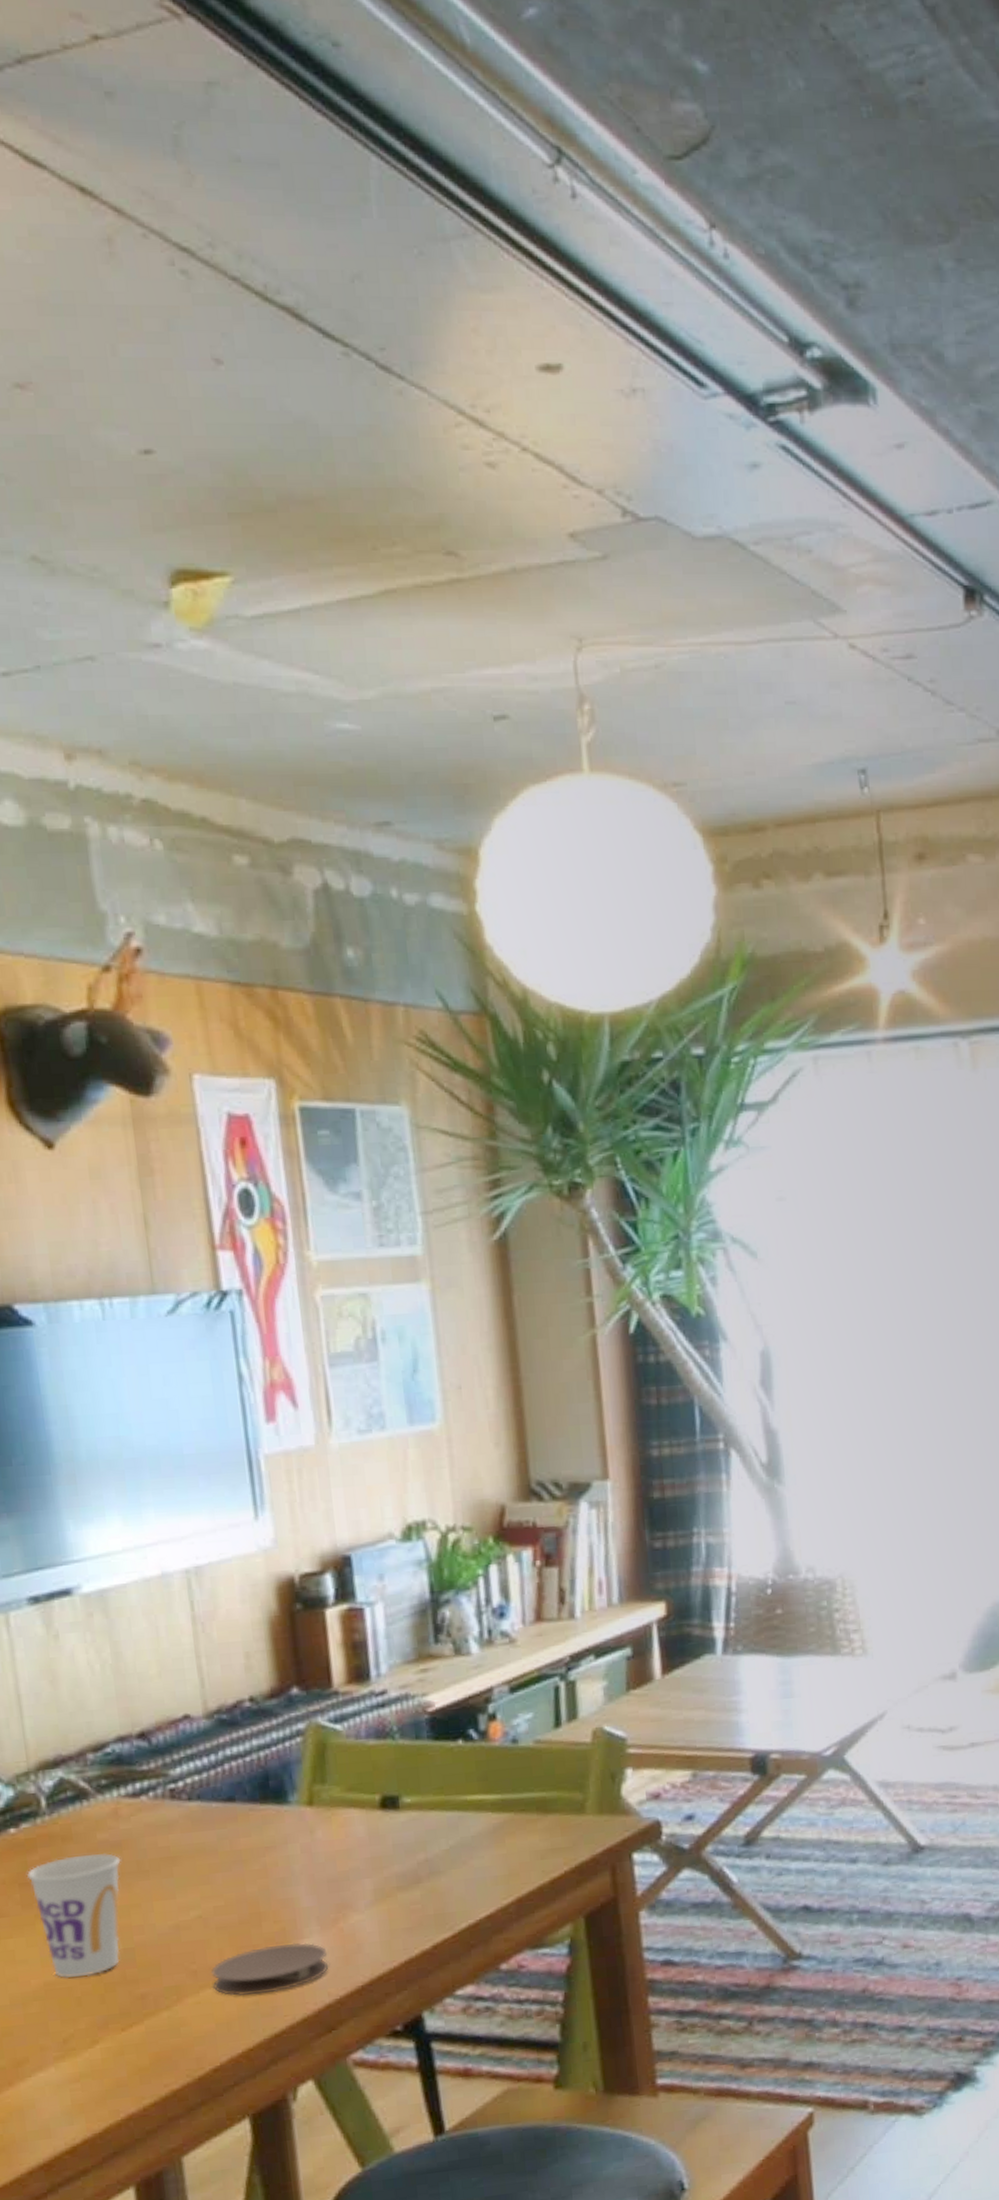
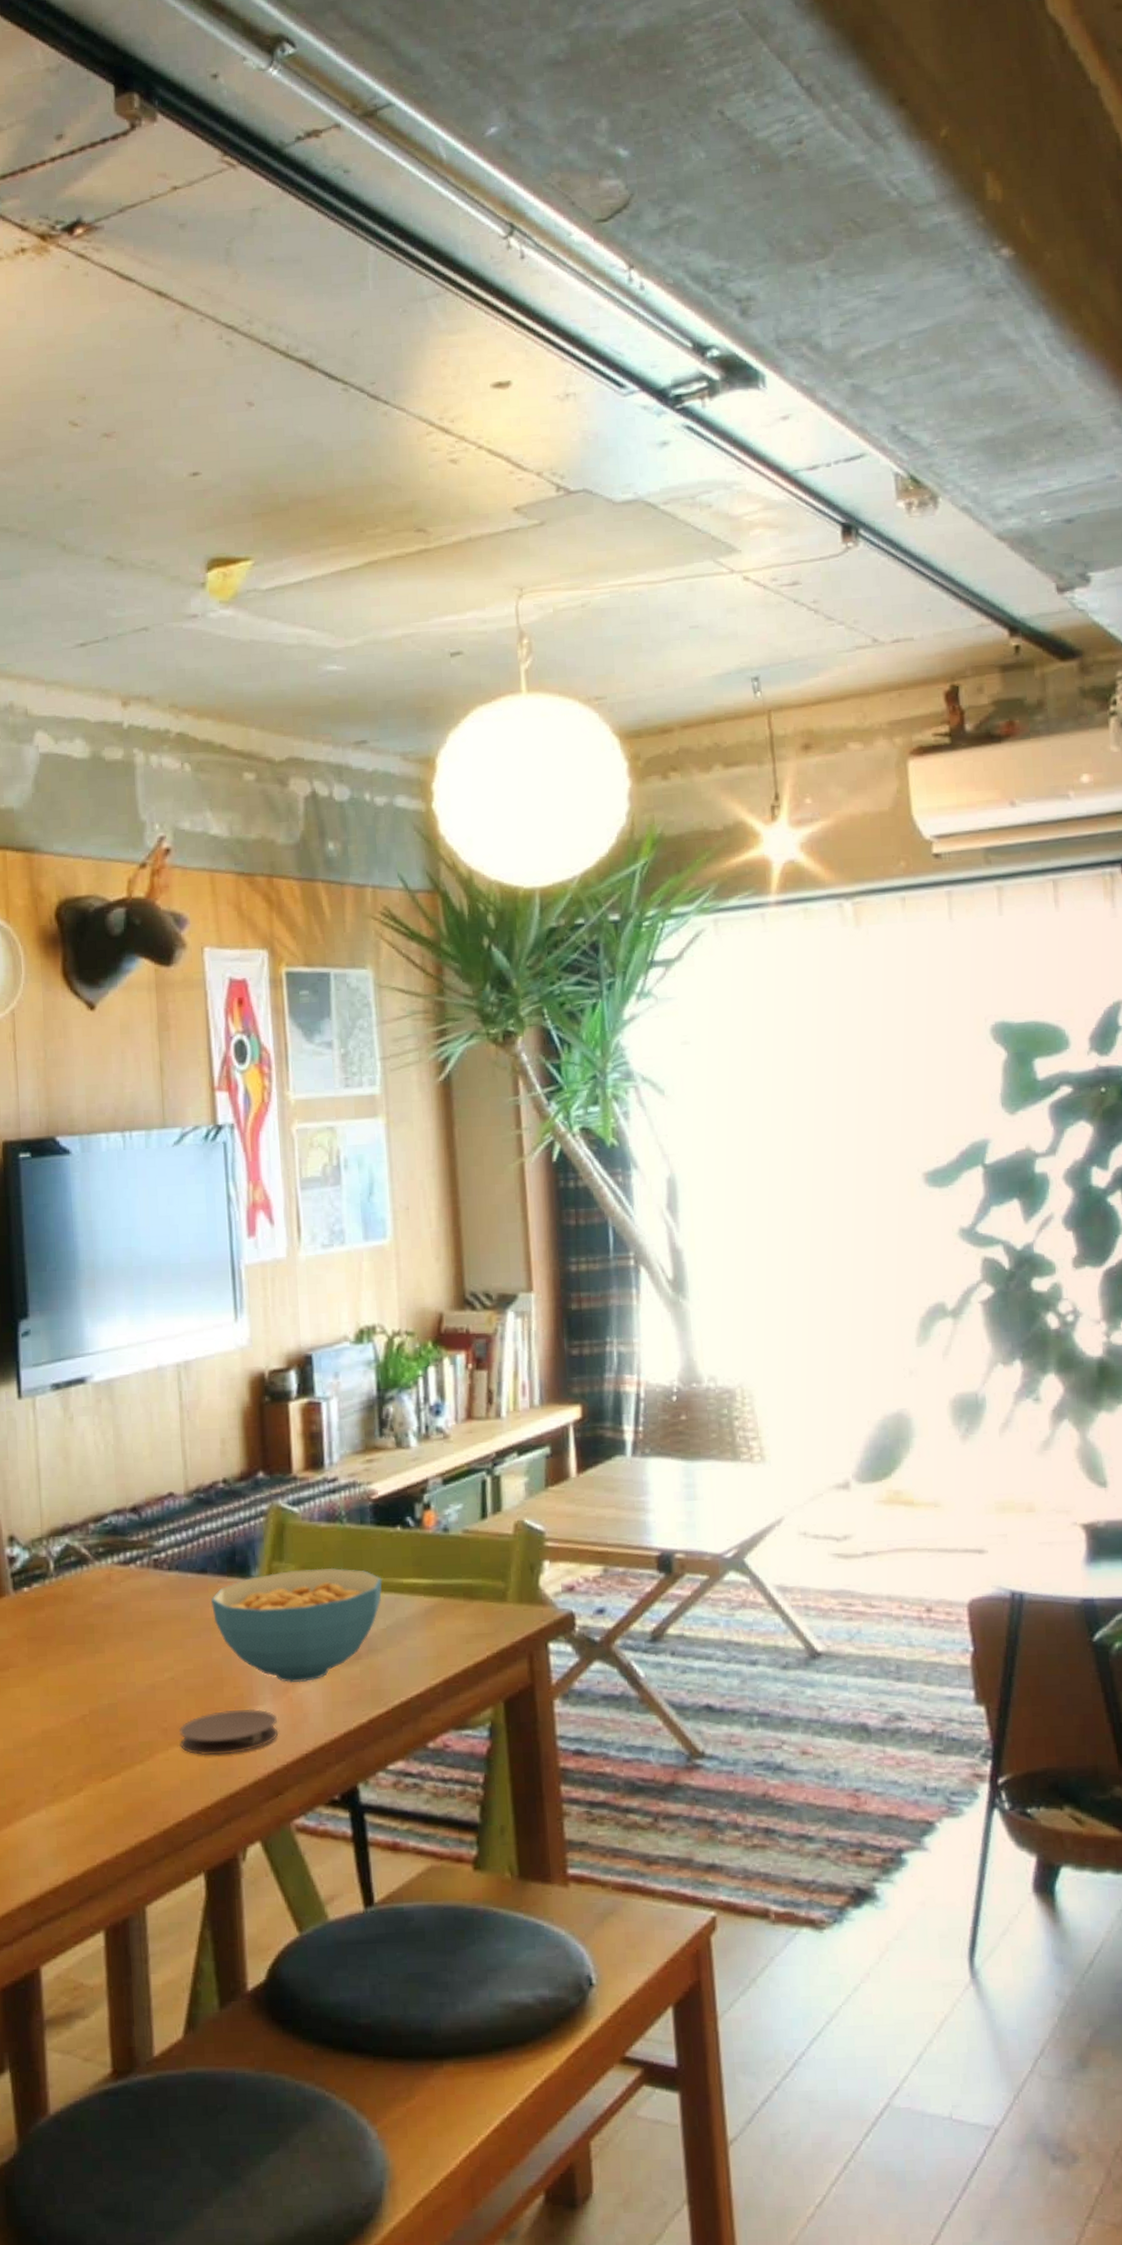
cup: present [27,1853,121,1978] -> none [35,1614,111,1727]
cereal bowl: none [241,1787,444,1913] -> present [210,1567,383,1683]

